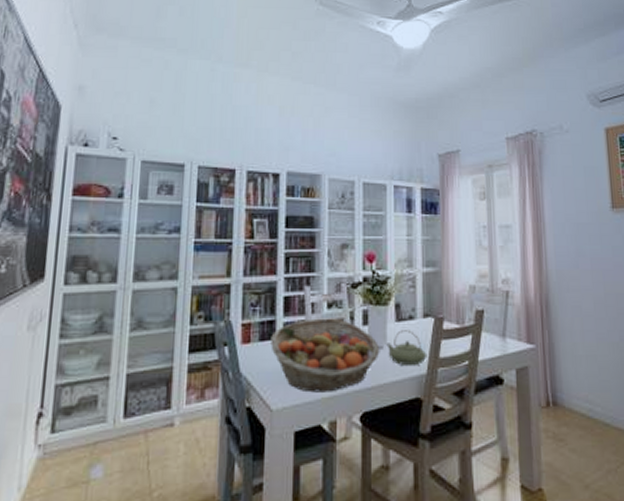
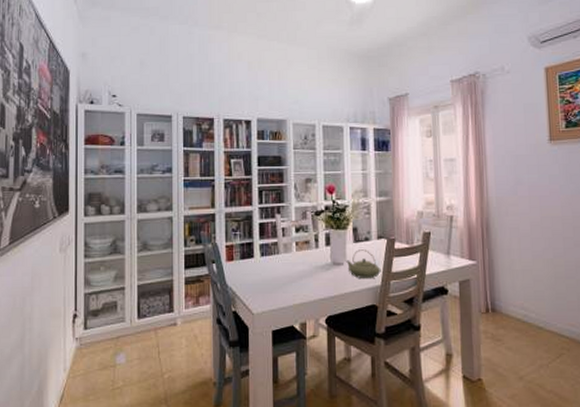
fruit basket: present [271,318,380,393] -> none [250,240,341,300]

